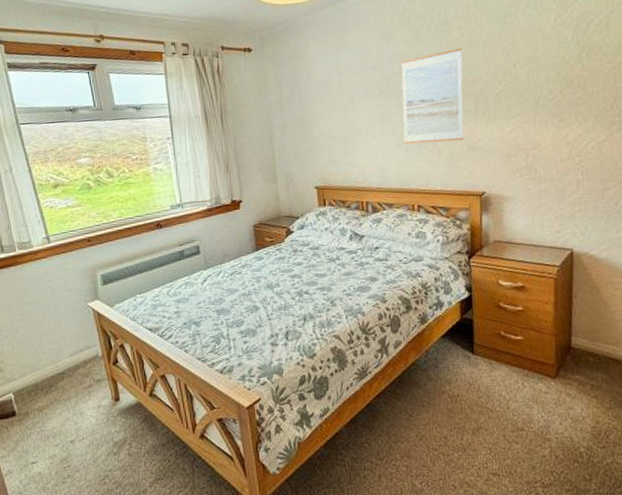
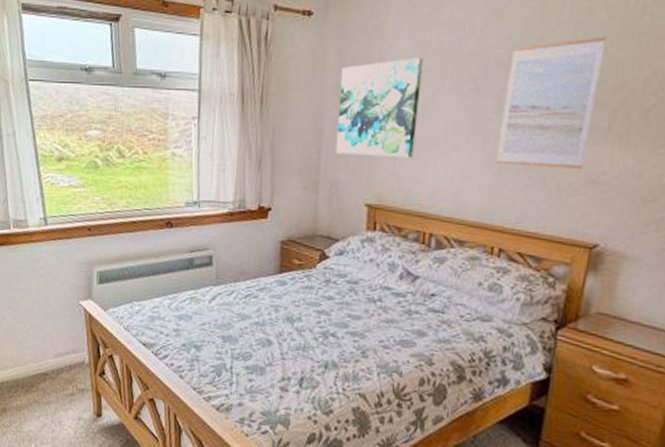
wall art: none [280,74,345,152] -> present [335,58,423,159]

